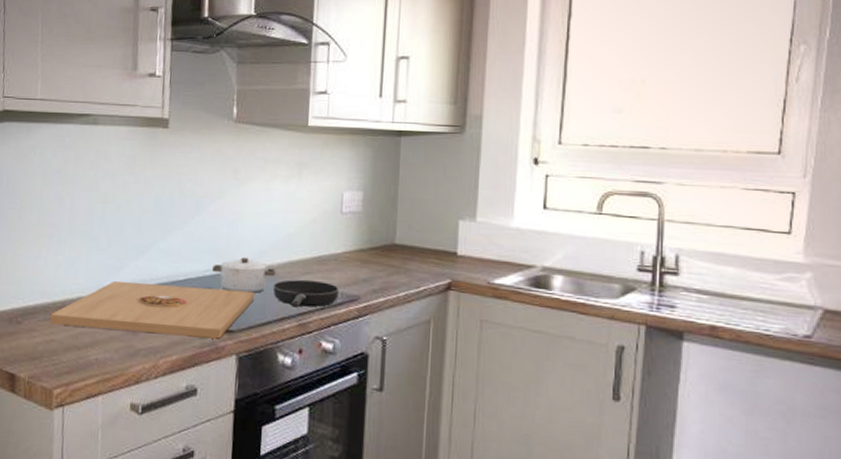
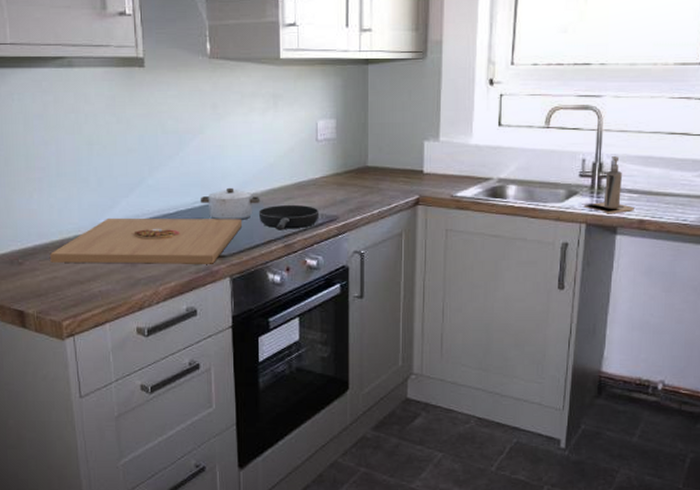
soap dispenser: none [642,250,704,316] -> present [583,156,634,213]

